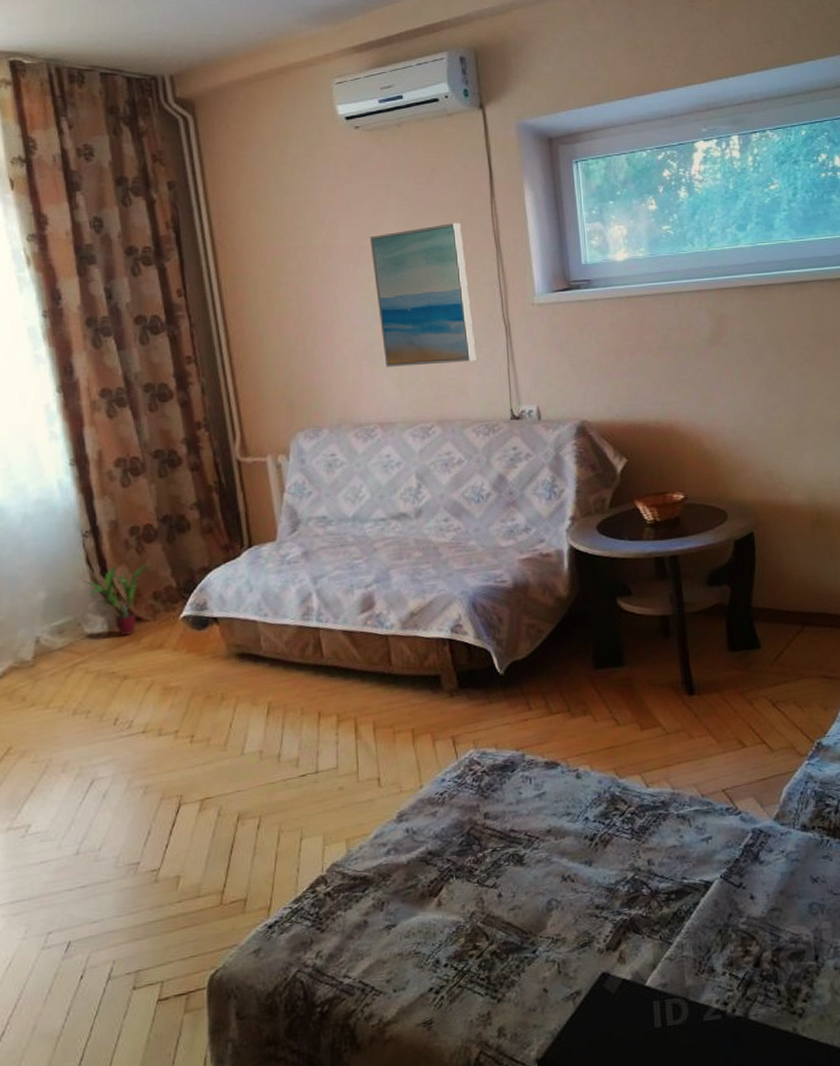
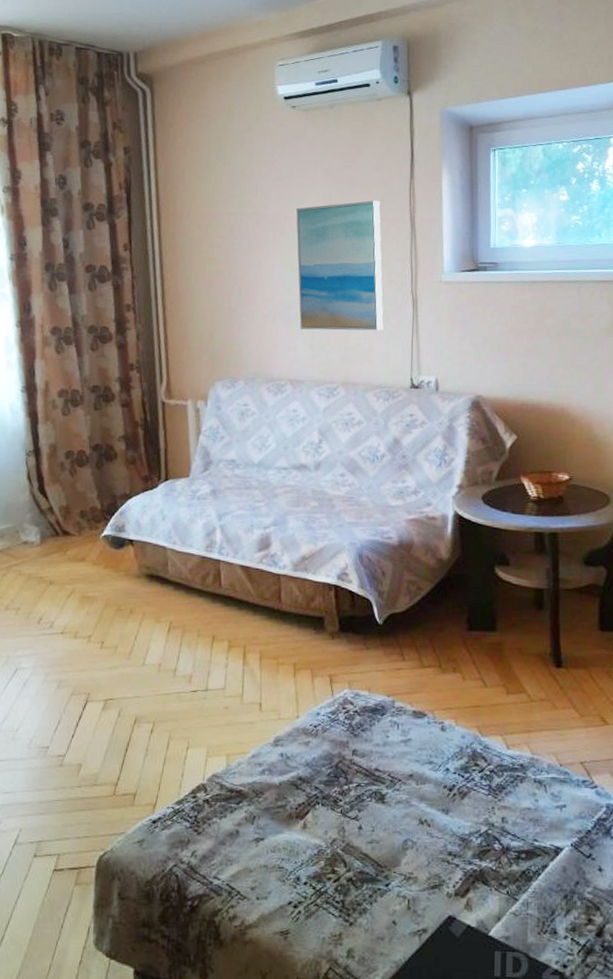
potted plant: present [84,562,153,636] -> none [24,484,82,546]

